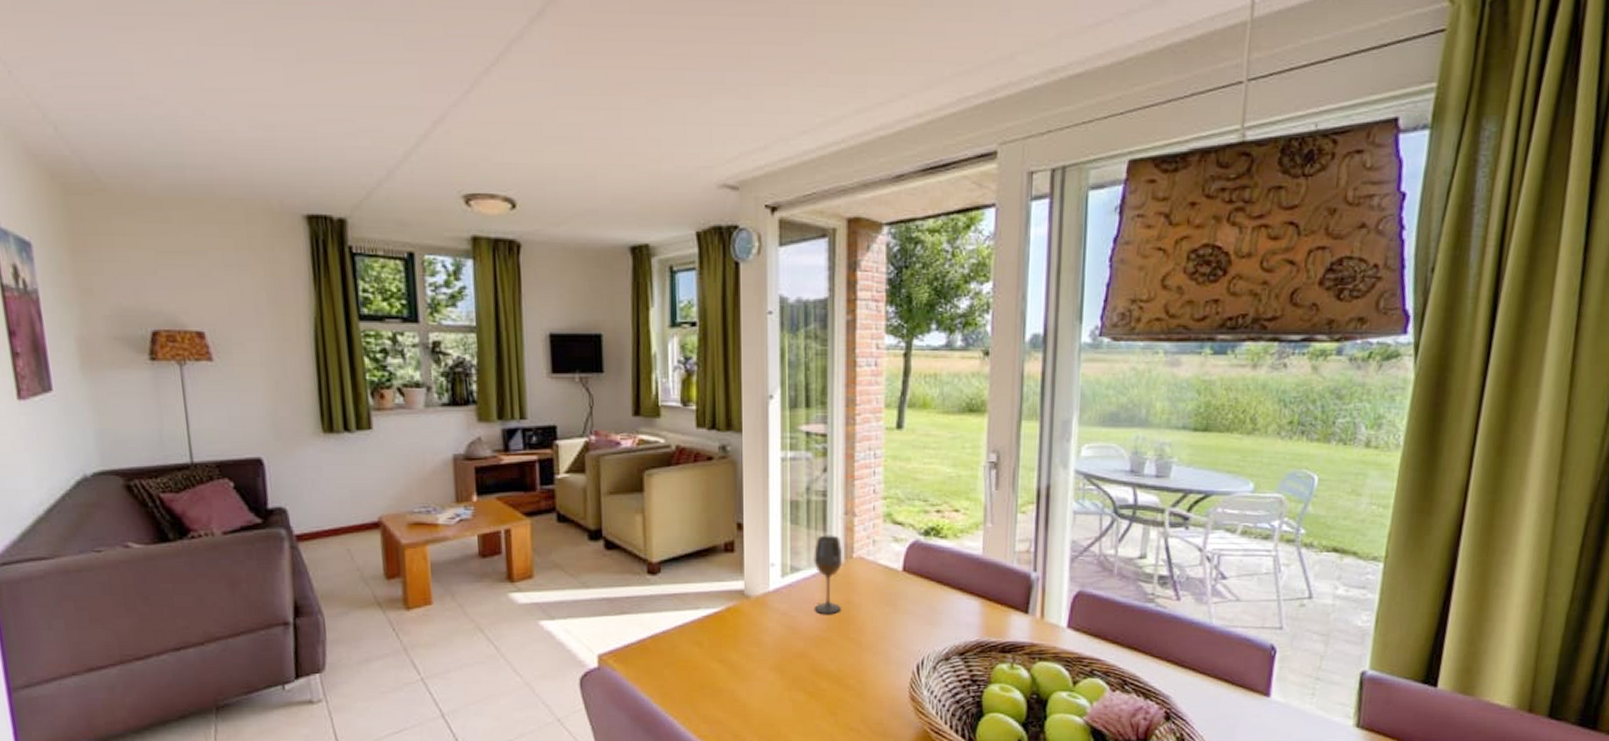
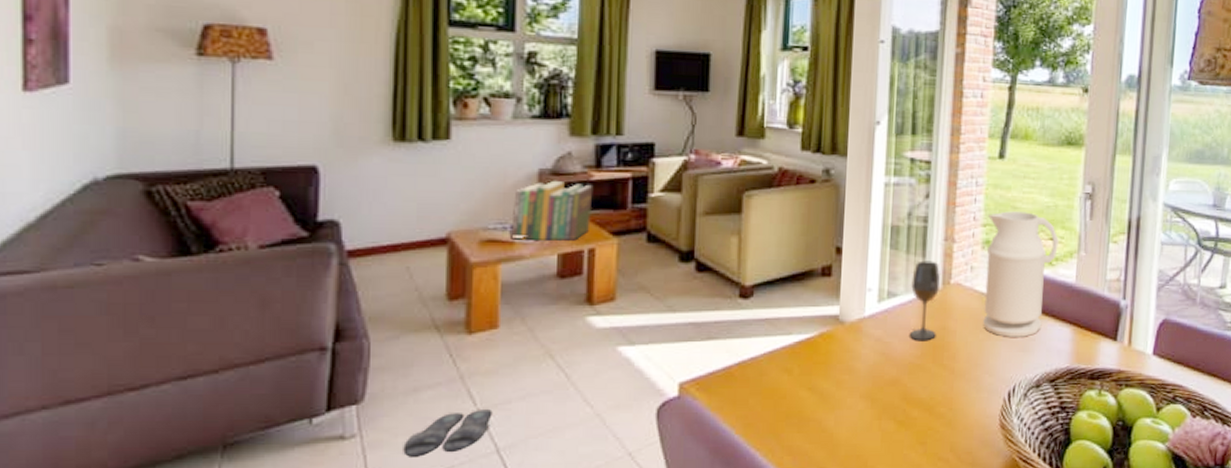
slippers: none [362,677,435,720] -> present [403,408,493,457]
books: none [433,464,505,522] -> present [511,180,594,241]
water jug: none [888,483,963,610] -> present [983,211,1059,337]

